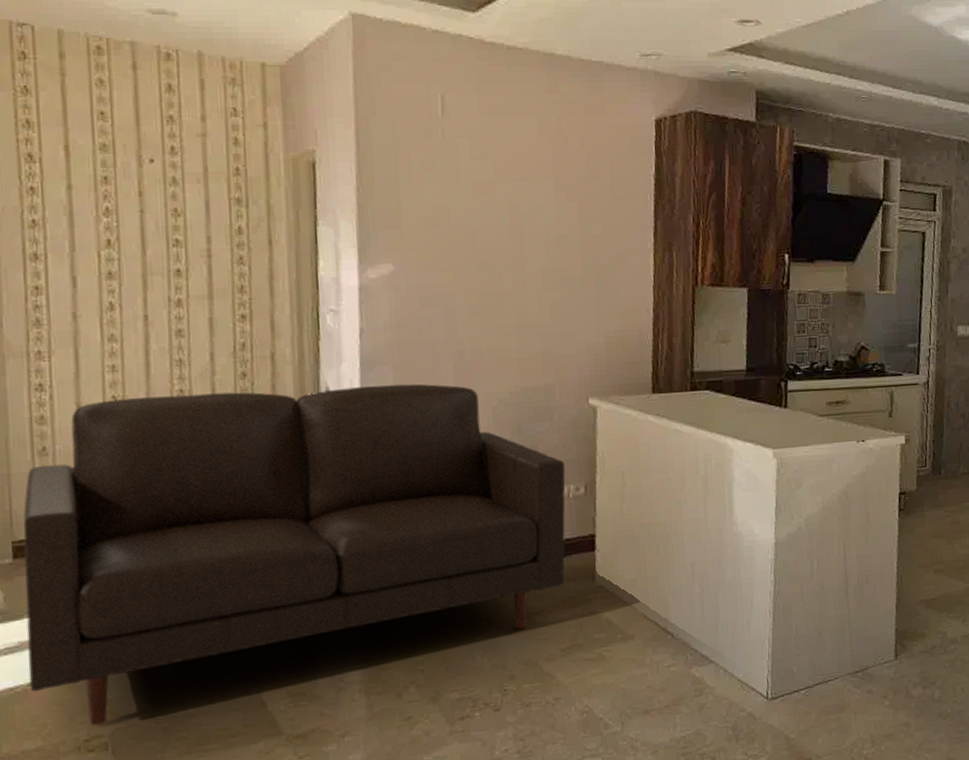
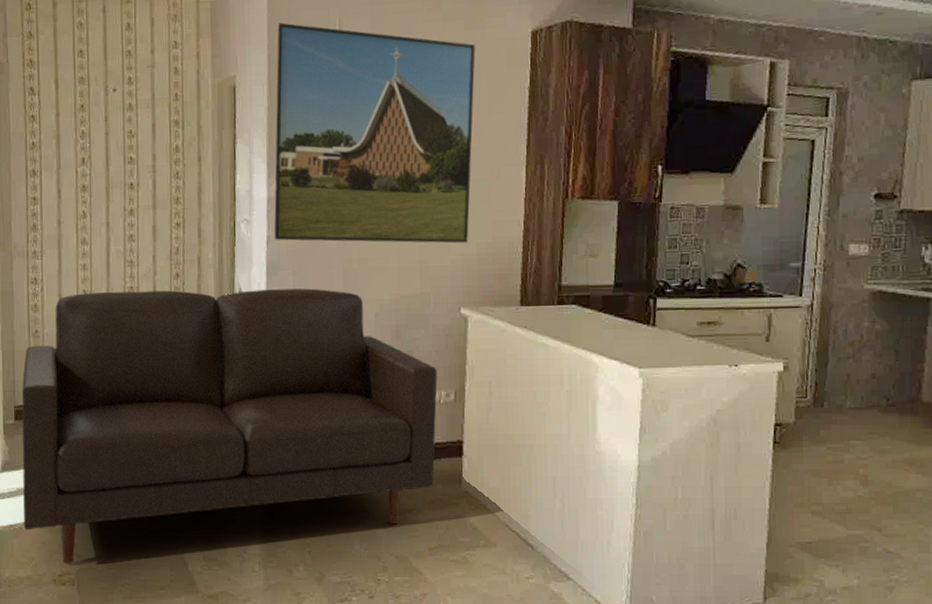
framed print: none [366,95,597,333] -> present [274,22,476,244]

